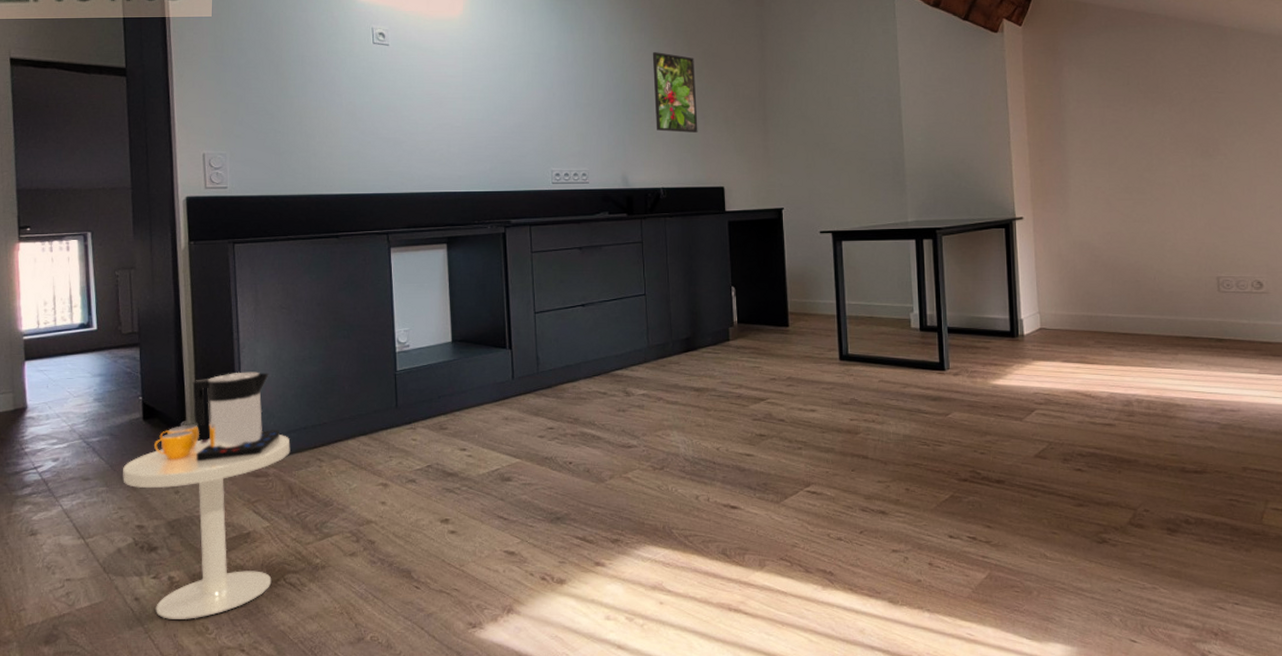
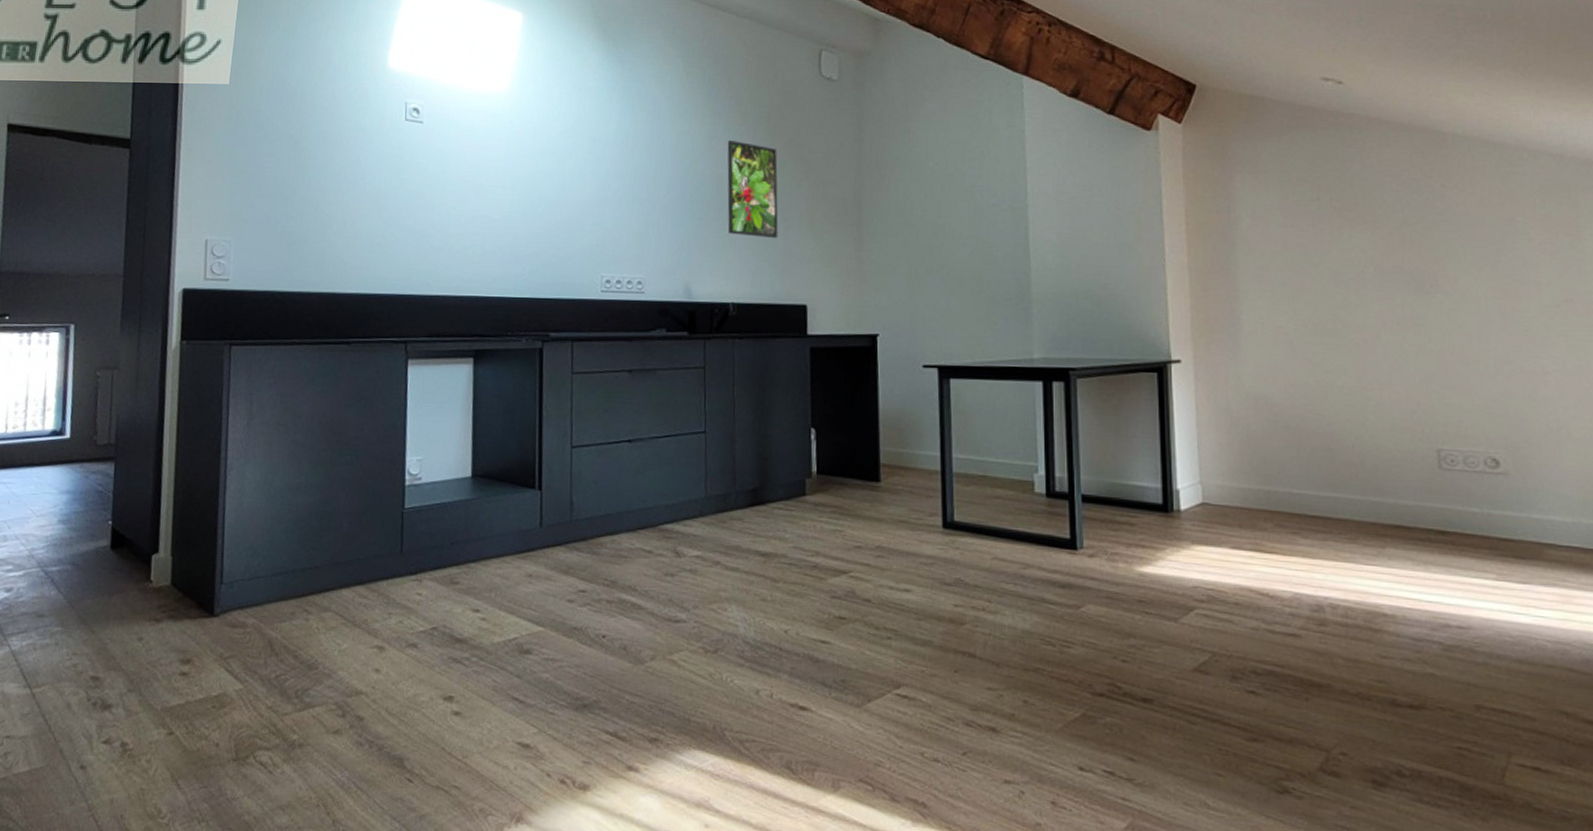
side table: present [123,372,291,619] -> none [81,498,275,798]

